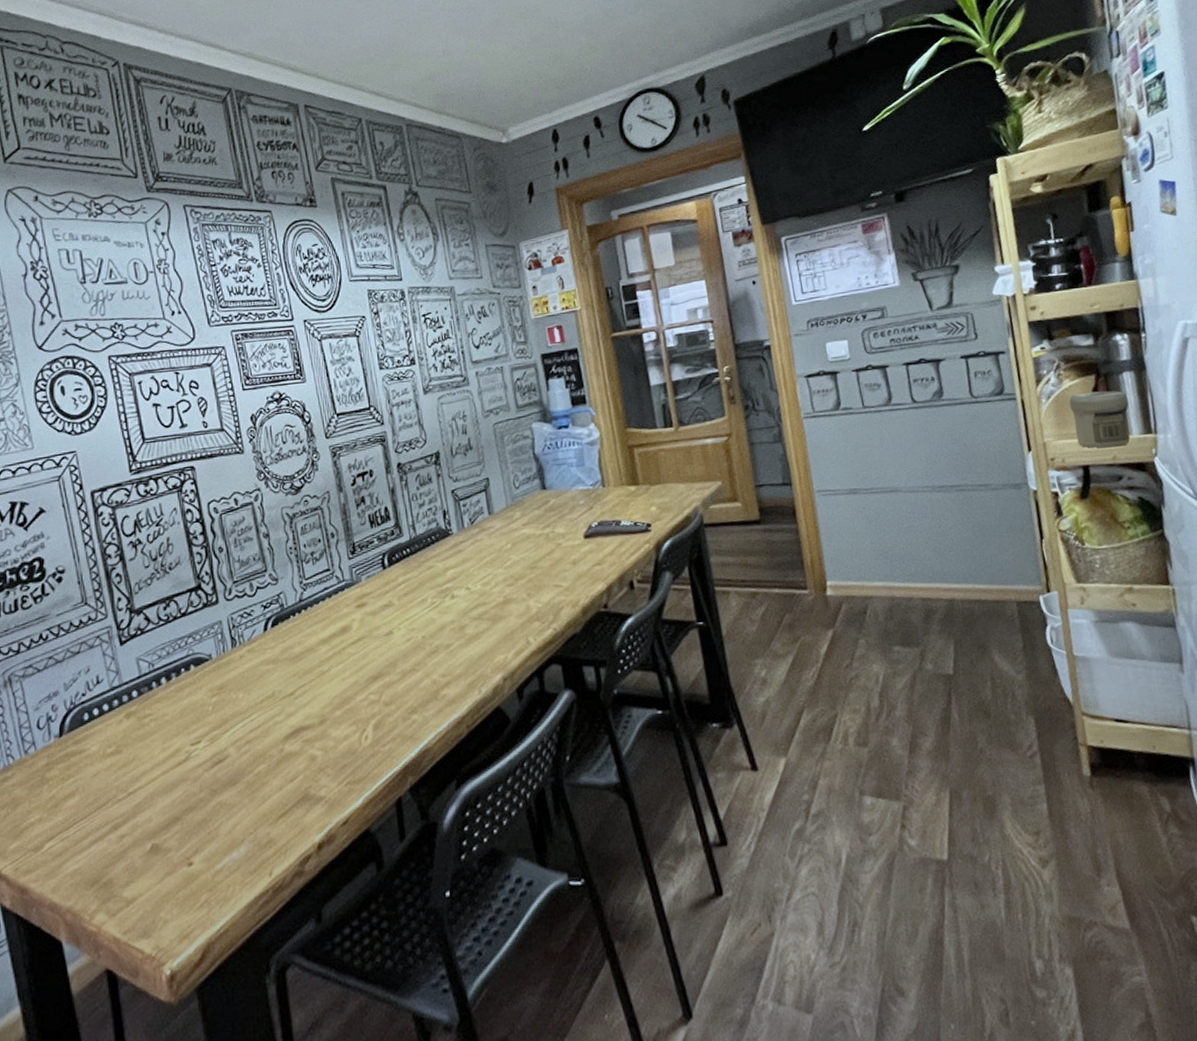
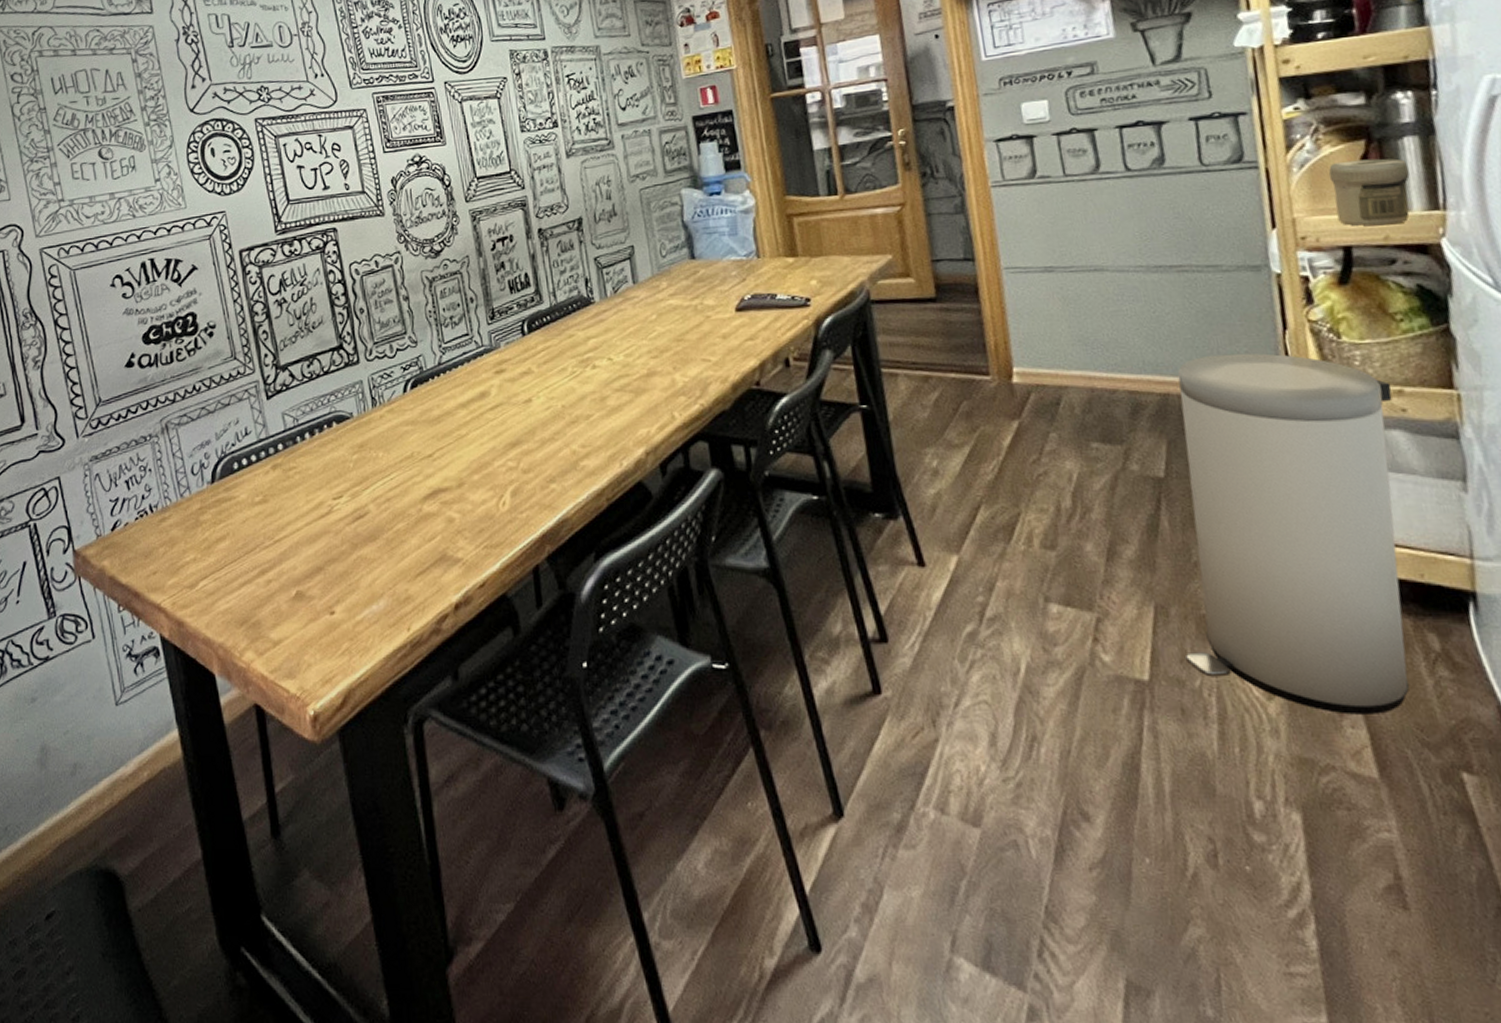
pedal bin: none [960,560,1149,875] -> present [1177,353,1409,715]

